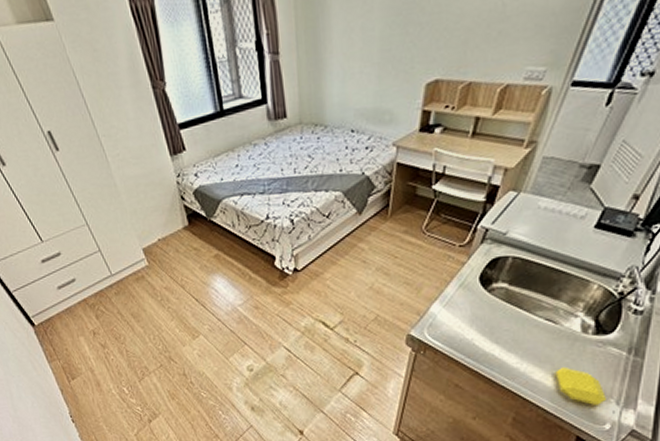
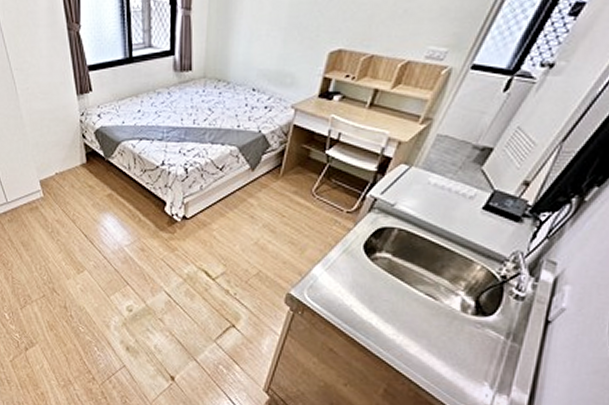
soap bar: present [555,366,606,406] -> none [430,343,480,388]

